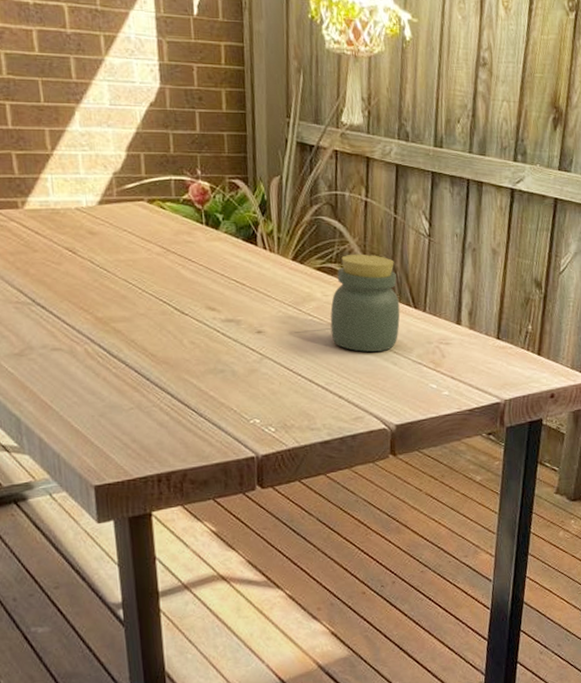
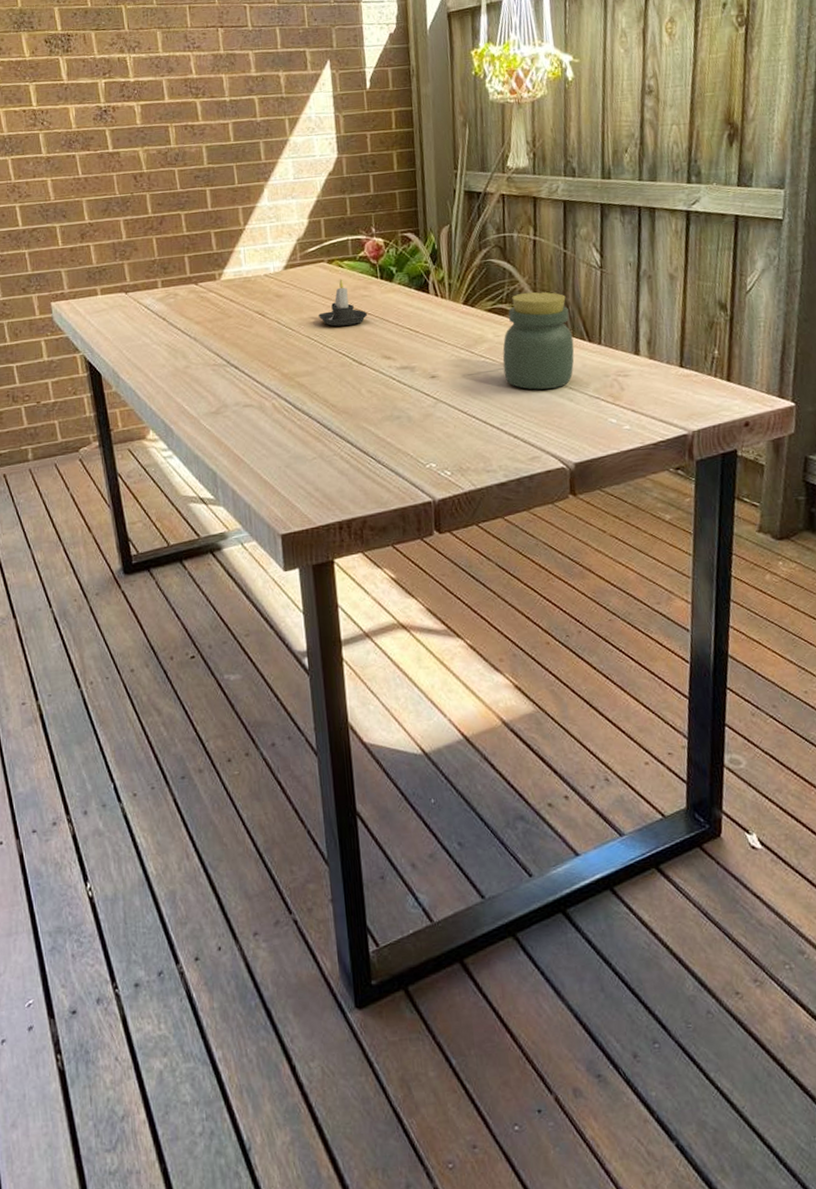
candle: none [137,221,192,272] -> present [319,279,368,327]

